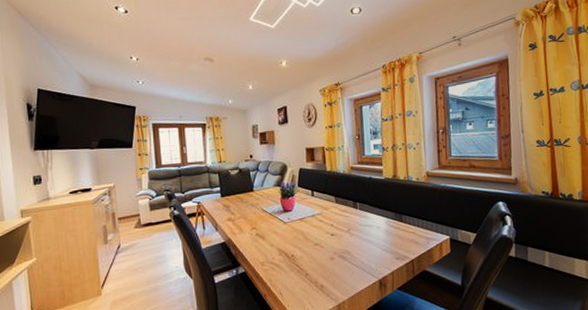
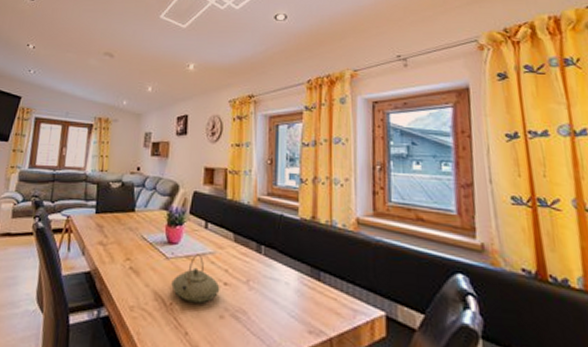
teapot: none [291,216,329,252] -> present [171,254,220,303]

